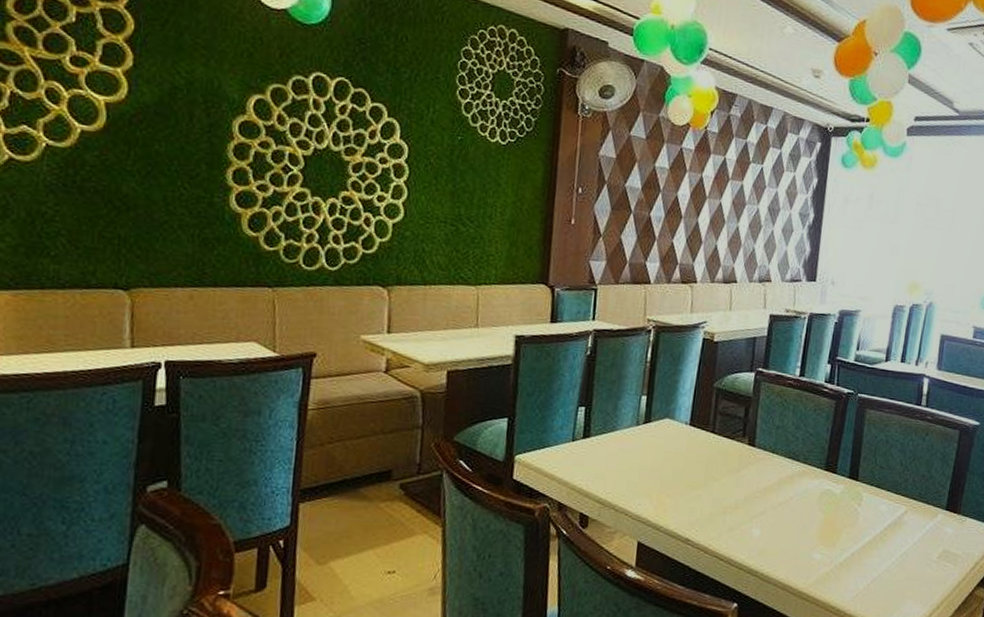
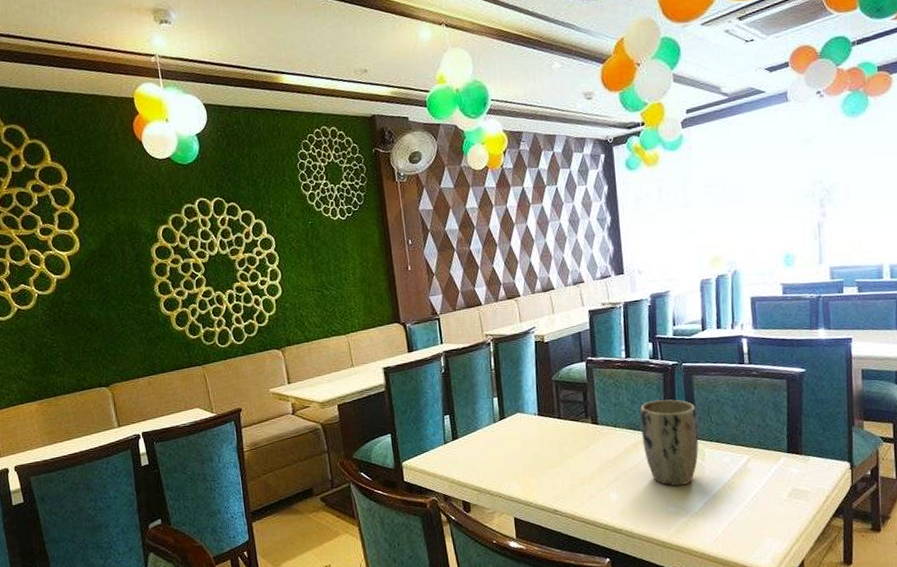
plant pot: none [799,429,863,531] -> present [640,399,699,486]

